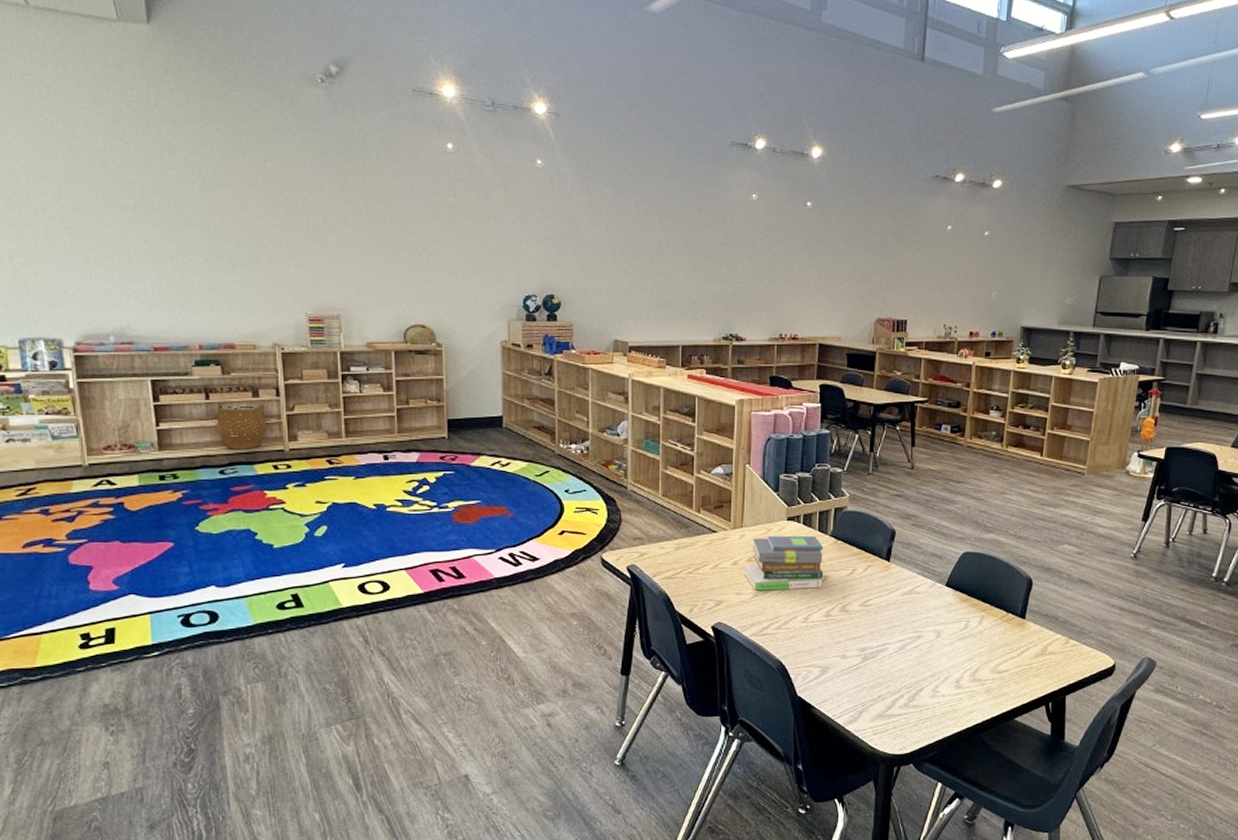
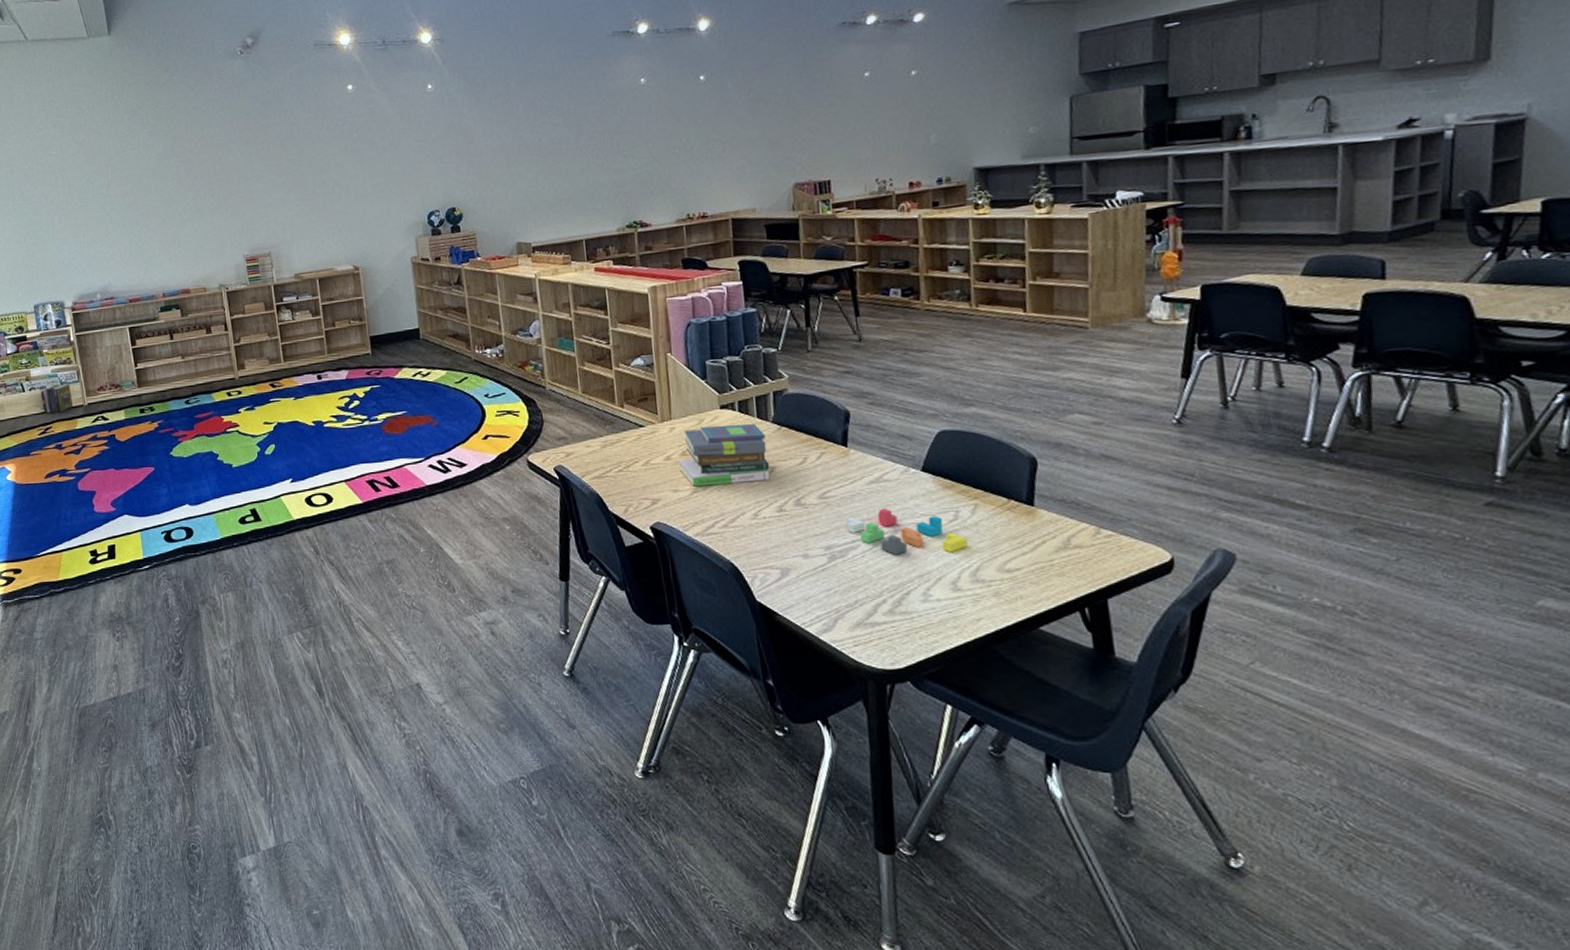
books: none [22,438,68,472] -> present [40,384,74,413]
basket: present [216,403,268,450] -> none [179,339,220,382]
globe: present [403,323,436,355] -> none [324,250,354,279]
toy blocks: none [879,616,973,657] -> present [845,508,968,555]

